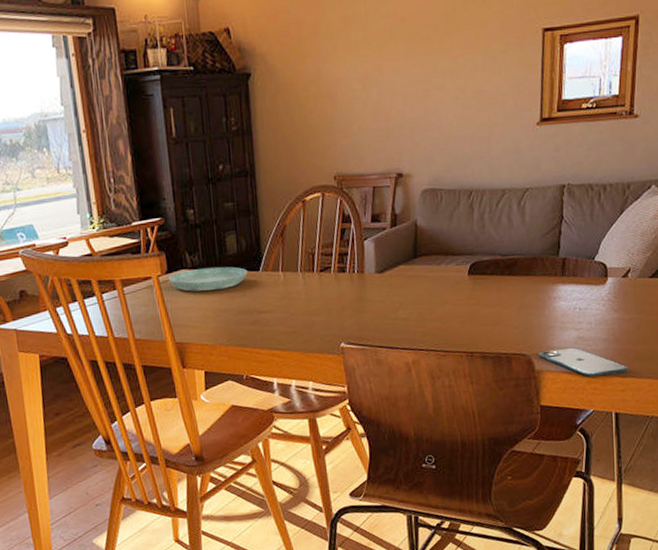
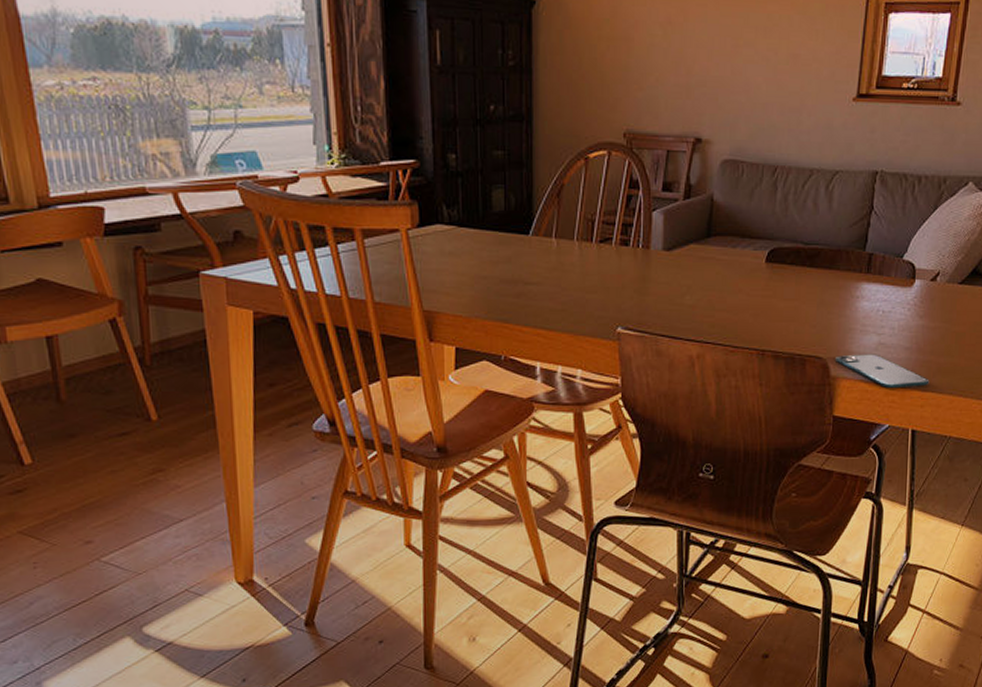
saucer: present [169,266,248,292] -> none [420,224,516,252]

